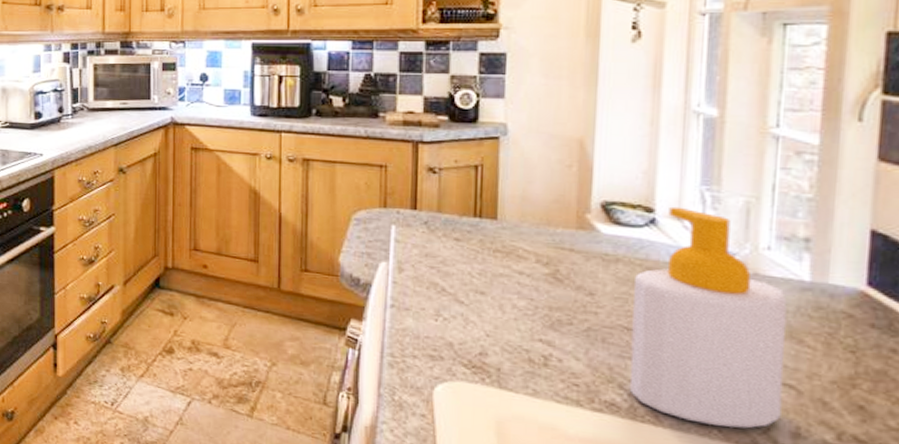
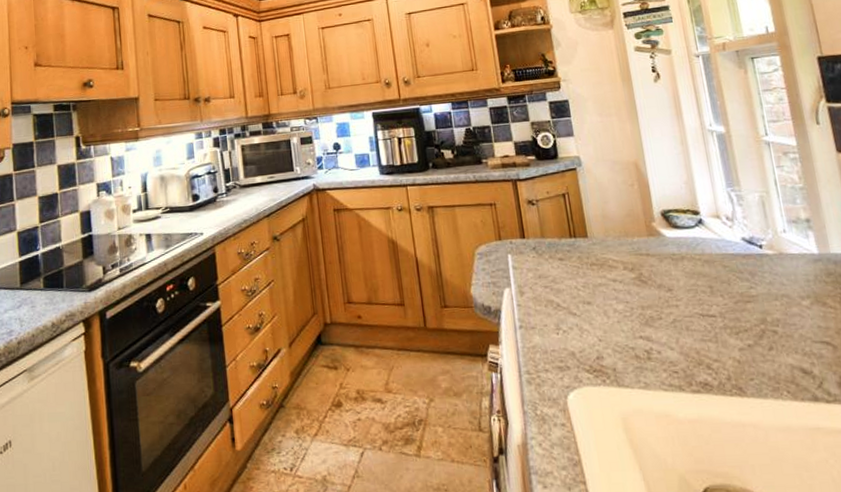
soap bottle: present [629,206,787,429] -> none [698,207,827,388]

